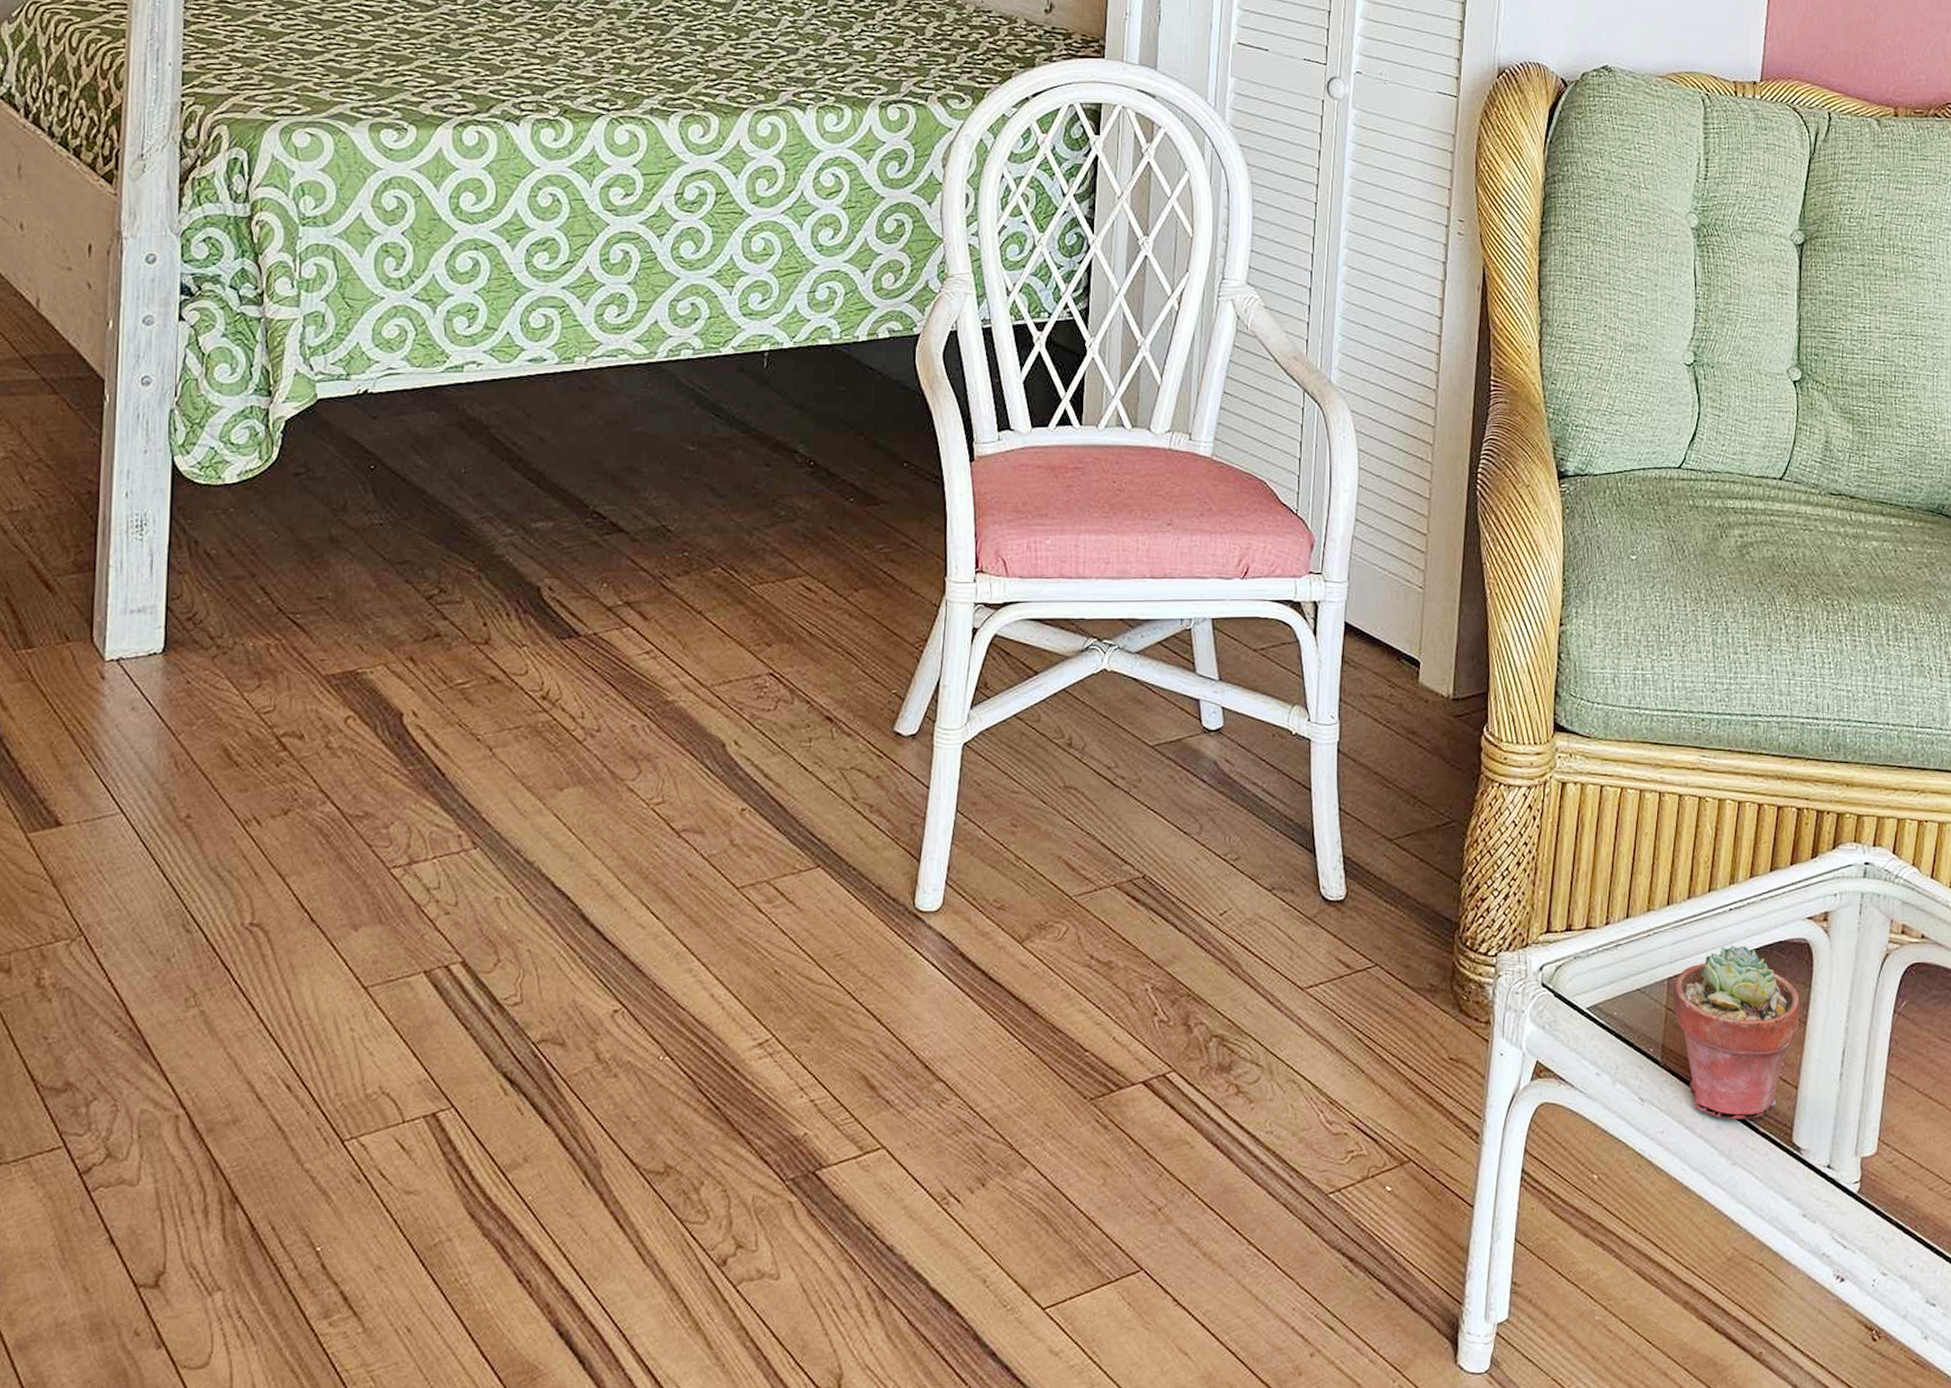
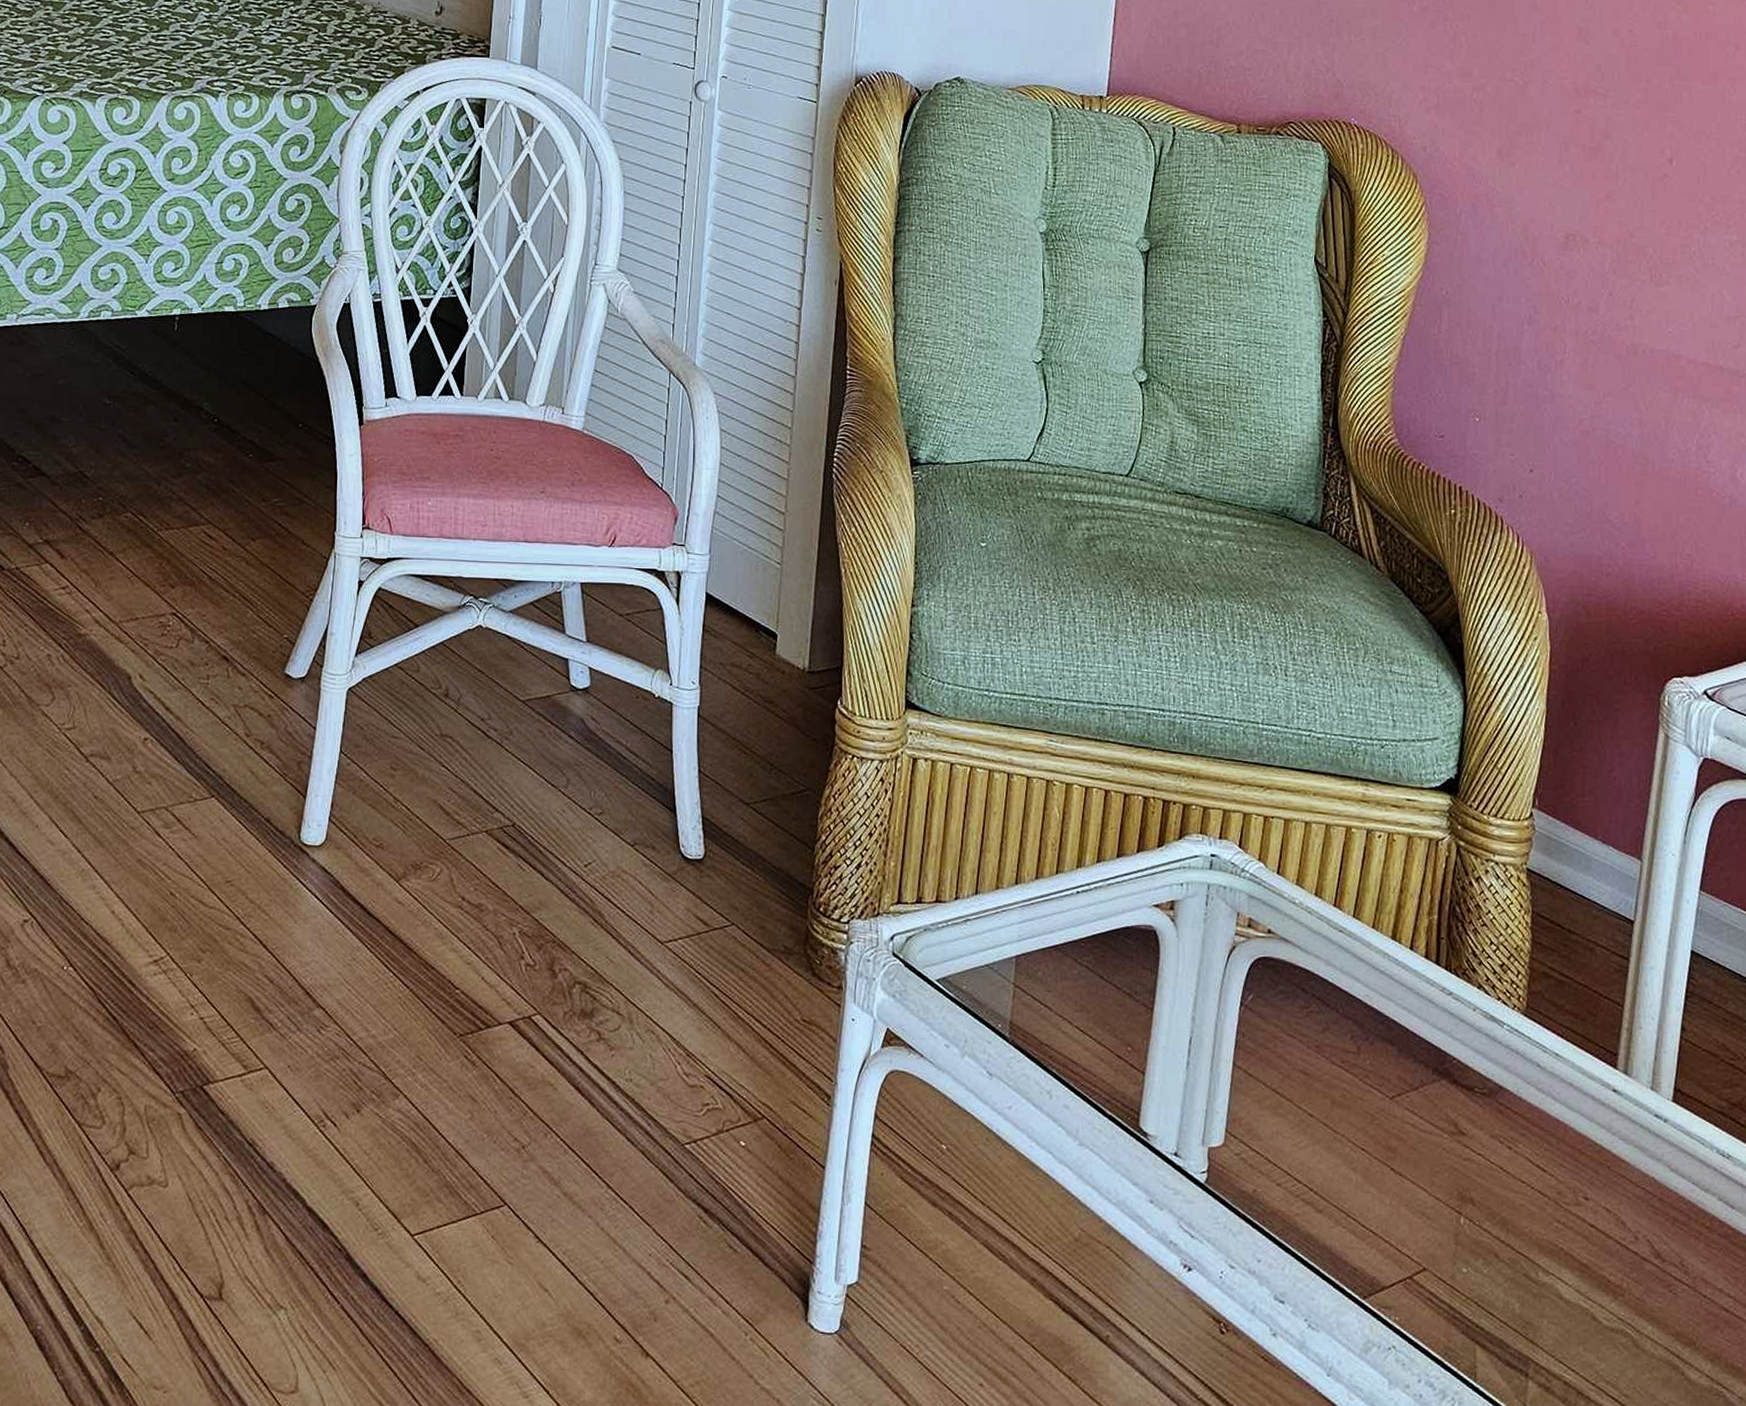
potted succulent: present [1673,944,1800,1120] -> none [1021,927,1146,1101]

